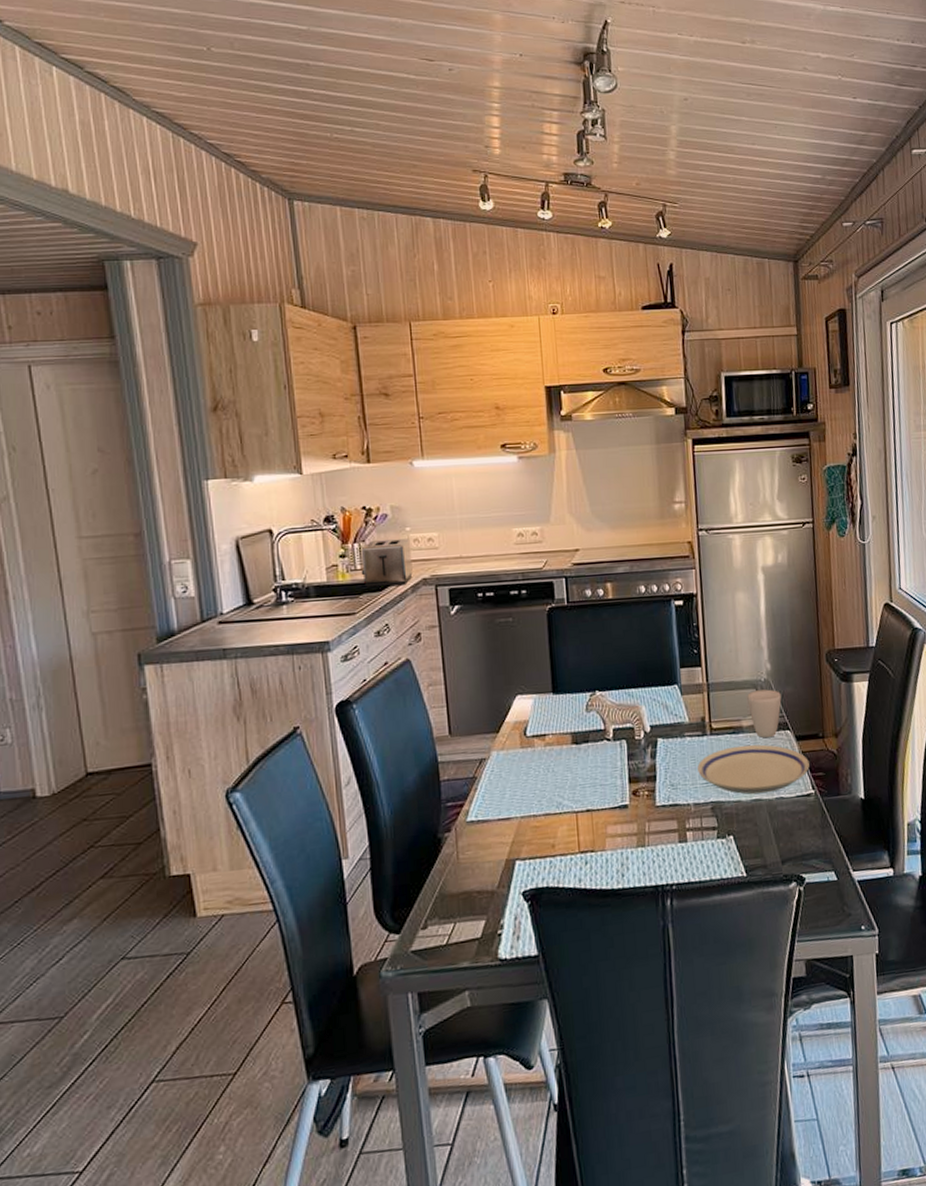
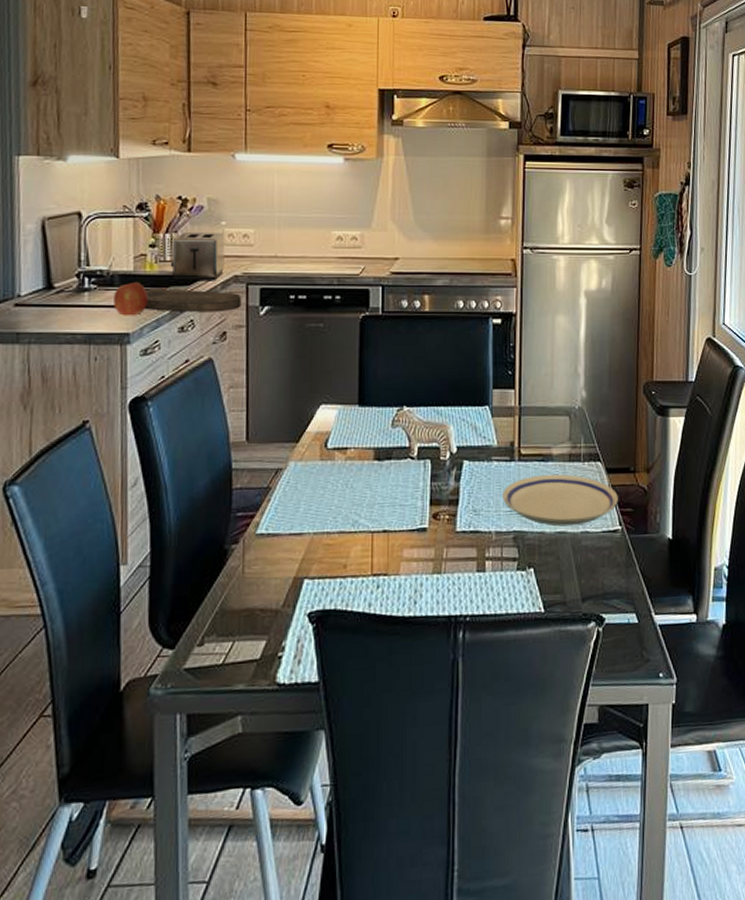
fruit: none [311,591,344,625] -> present [114,281,148,316]
cutting board: none [340,594,433,618] -> present [144,287,242,313]
cup: present [747,689,782,738] -> none [560,417,594,469]

